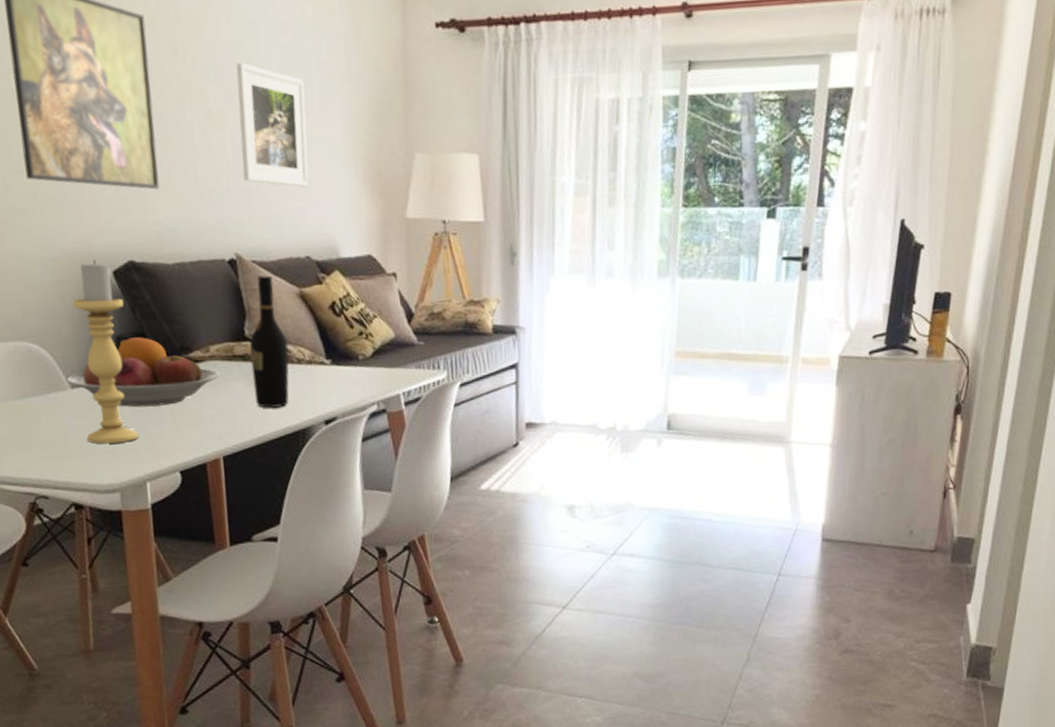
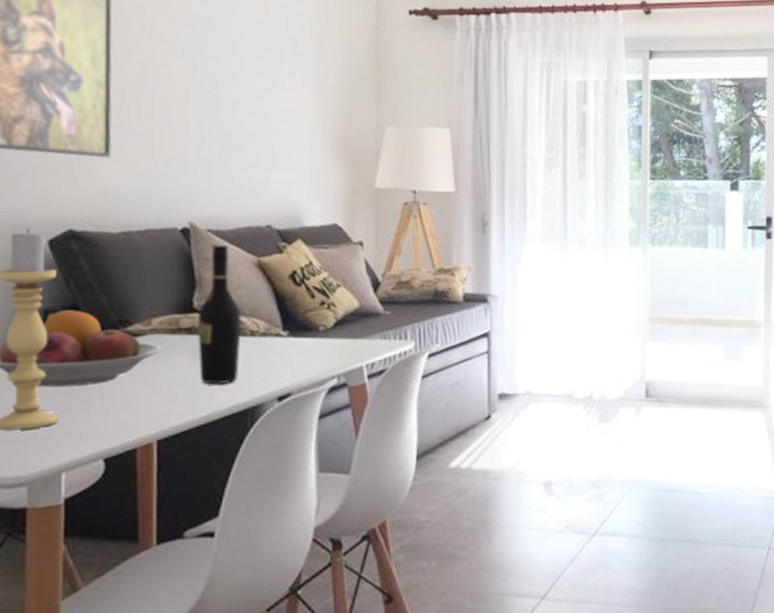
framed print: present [236,62,309,187] -> none [204,40,275,157]

